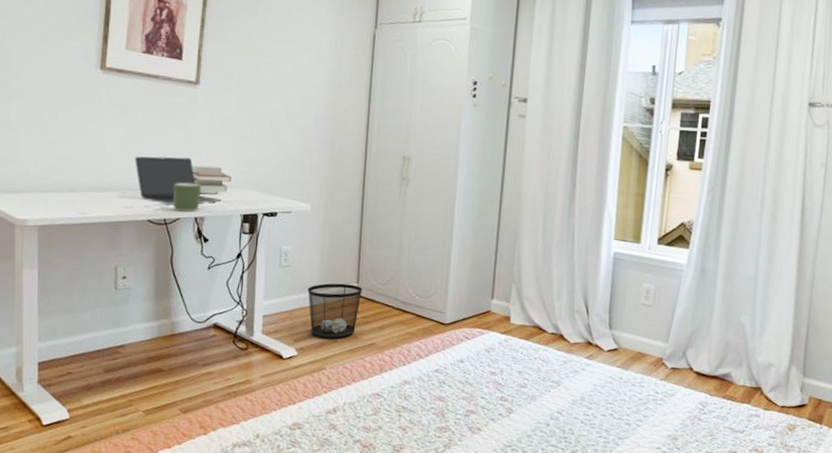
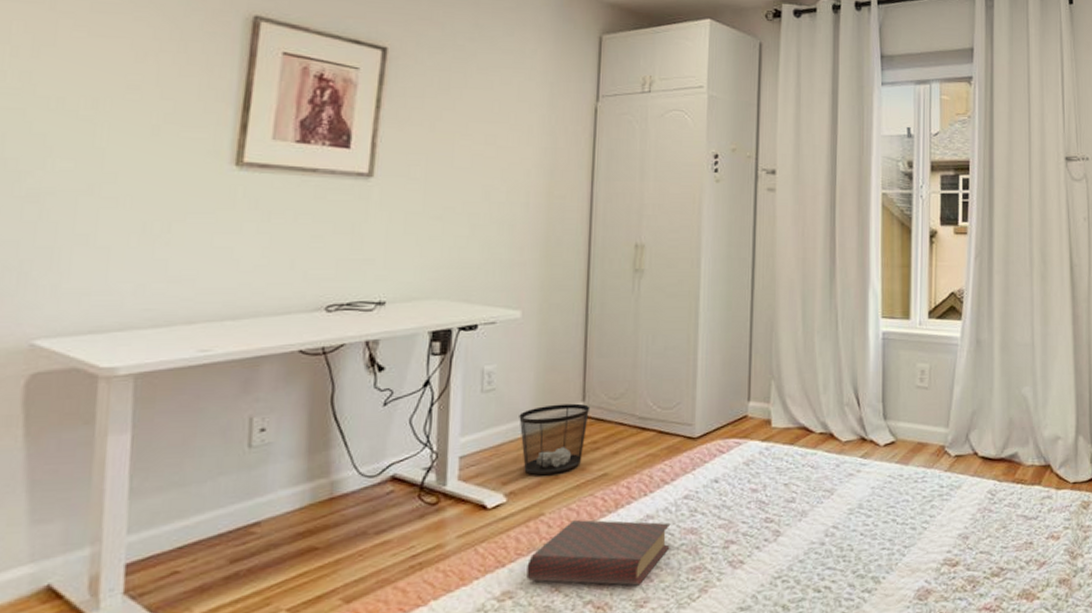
laptop: present [135,156,222,205] -> none [282,267,403,329]
mug: present [173,182,201,212] -> none [335,298,375,336]
books: present [192,164,231,195] -> none [362,273,416,311]
book: none [311,377,423,435] -> present [526,520,671,586]

